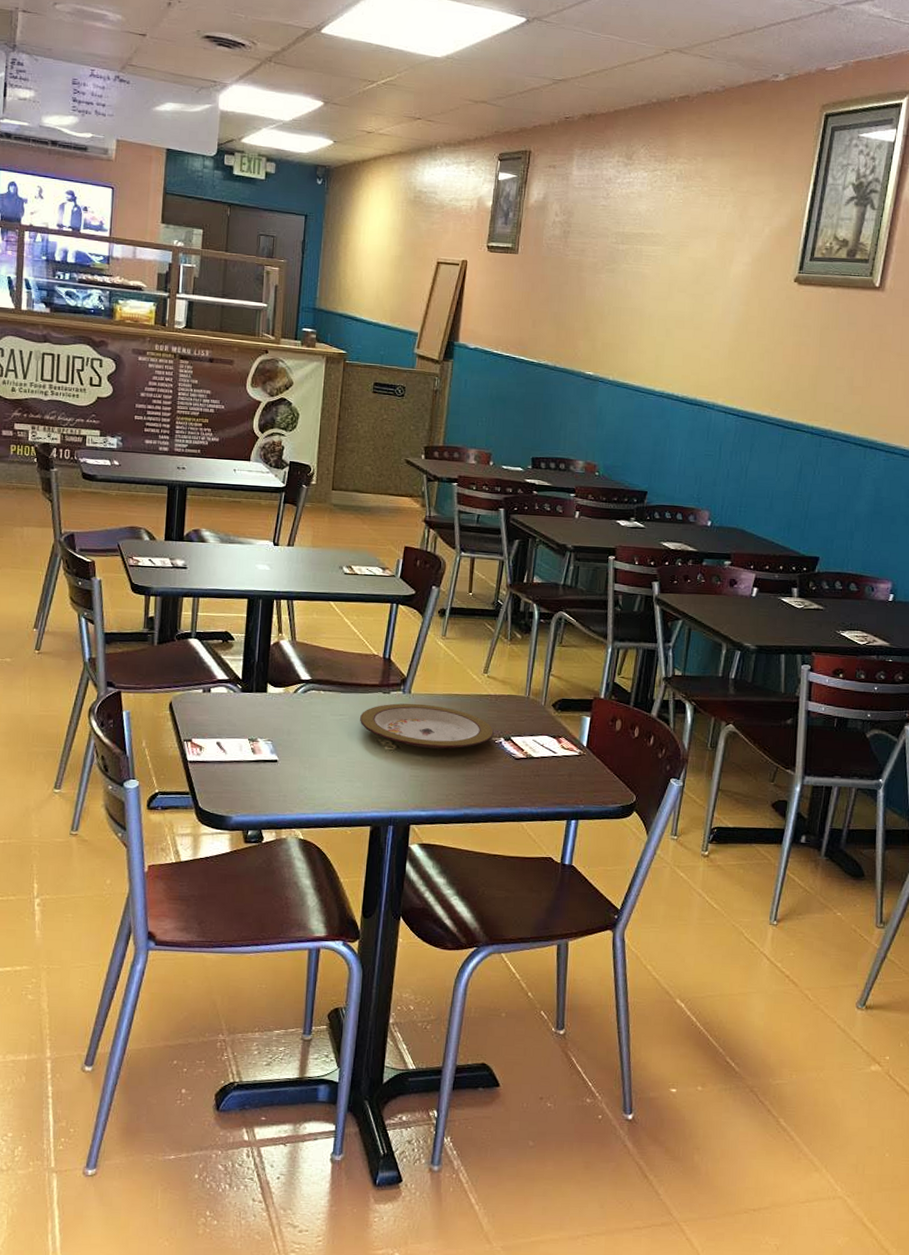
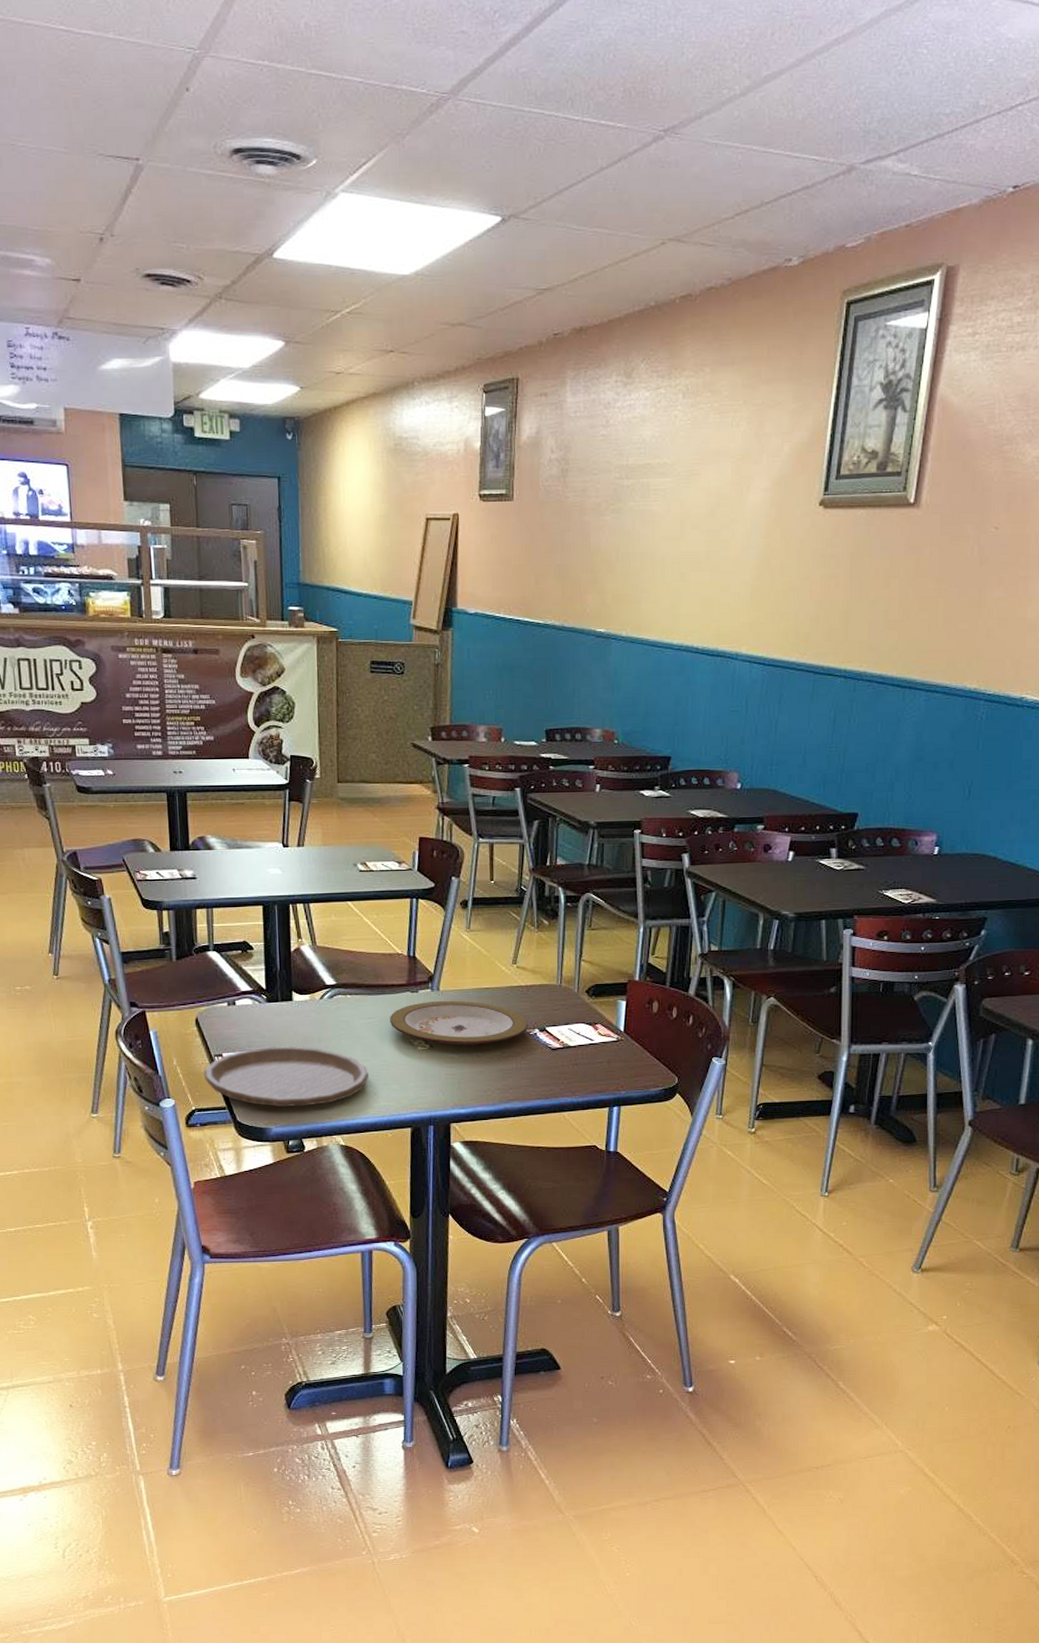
plate: none [172,735,334,797] -> present [204,1046,369,1108]

